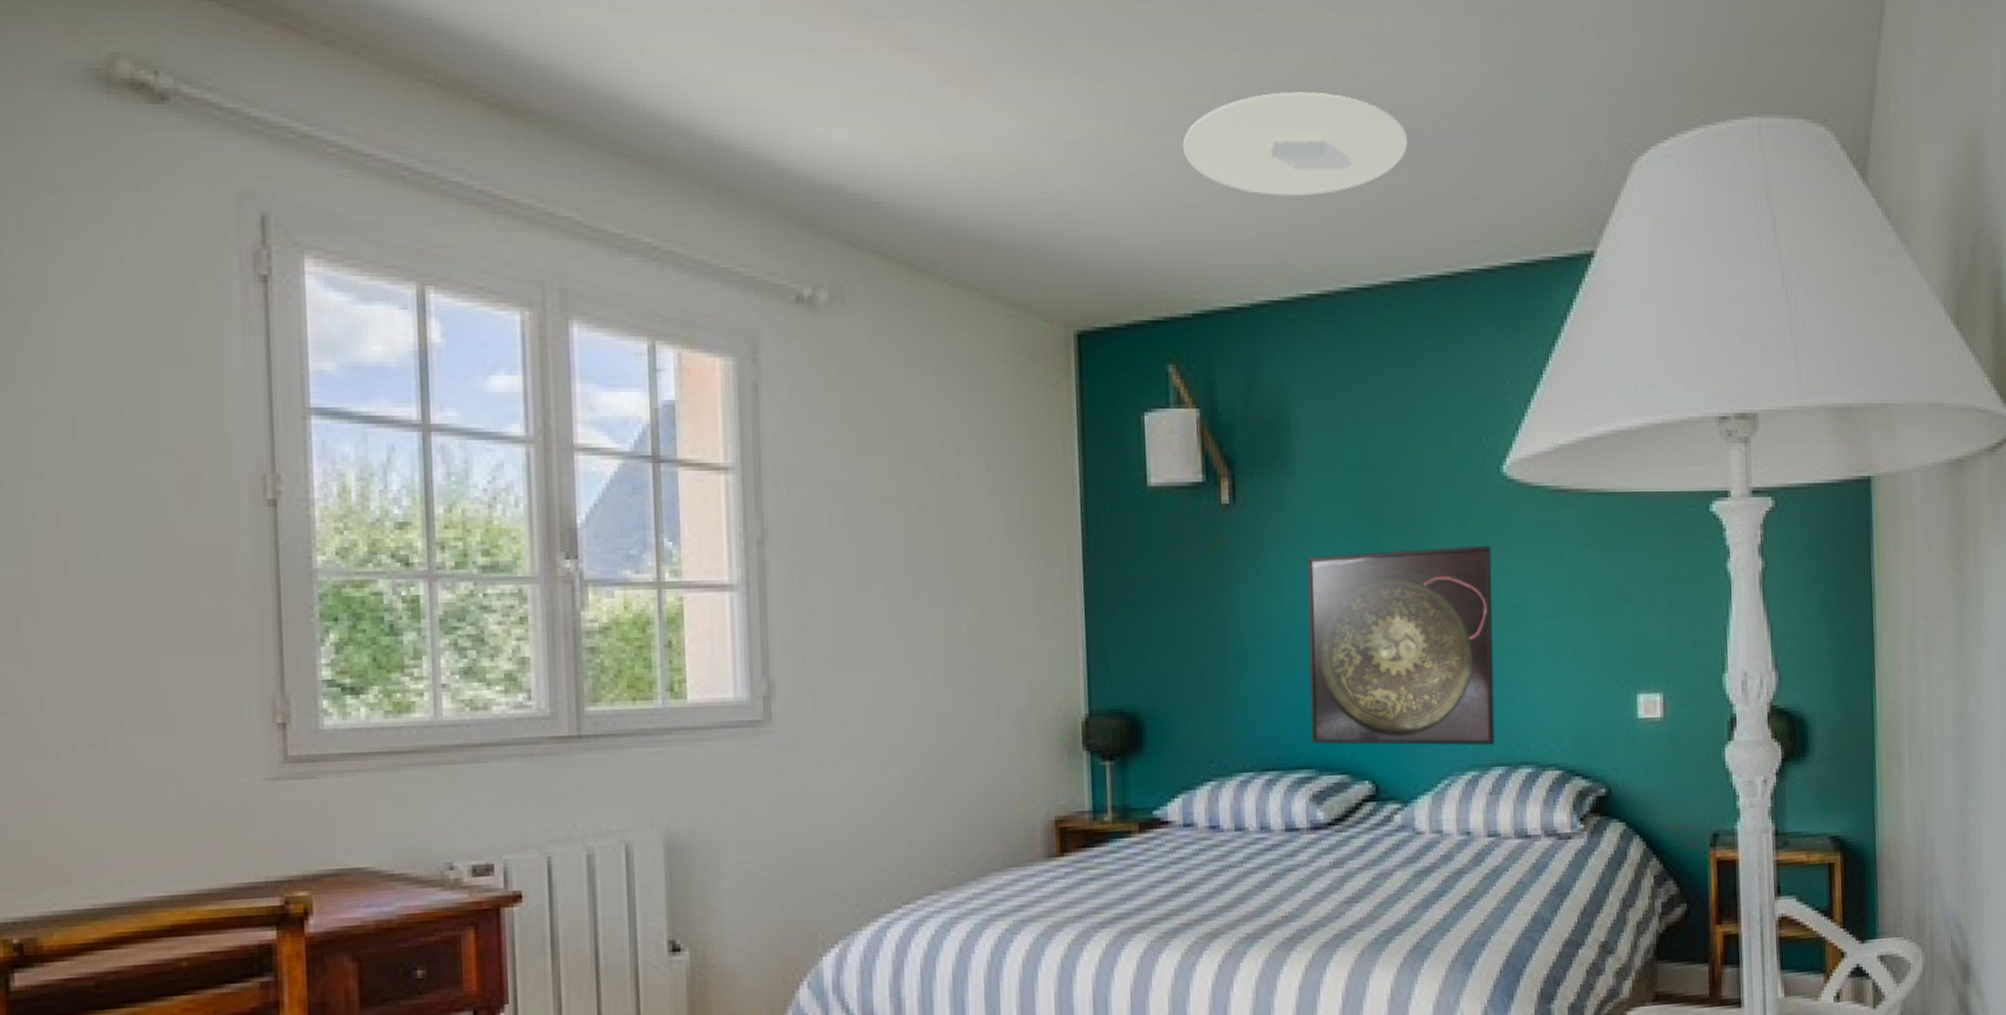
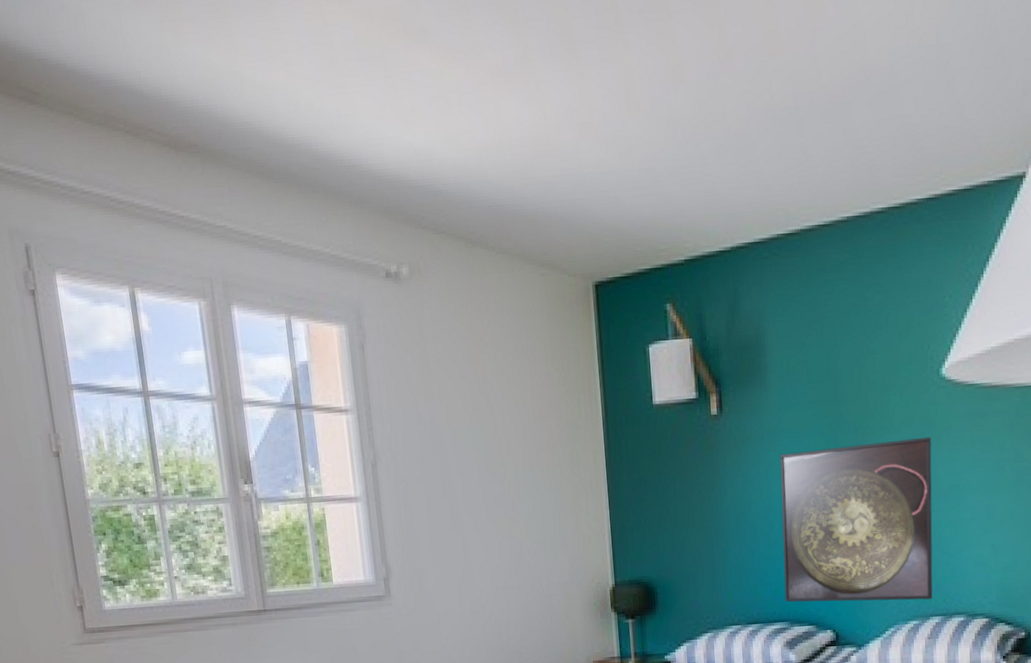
ceiling light: present [1182,91,1408,197] -> none [673,54,862,152]

